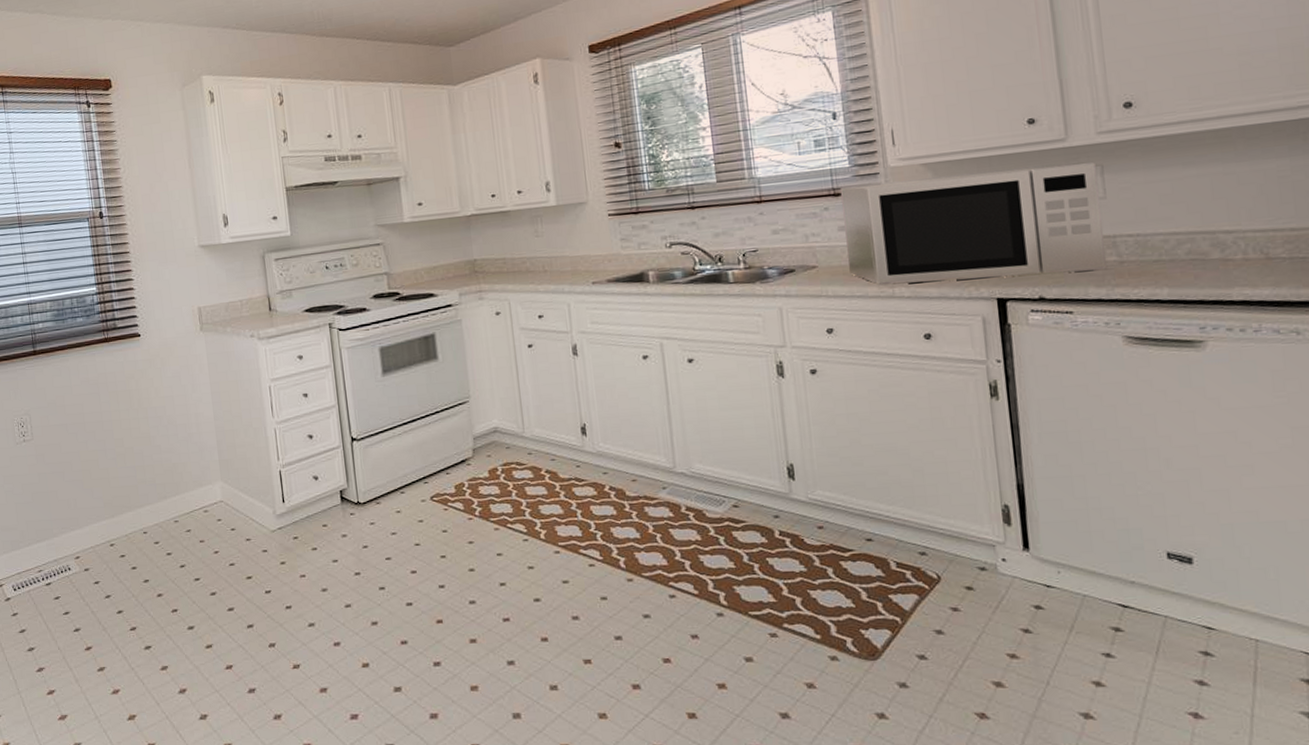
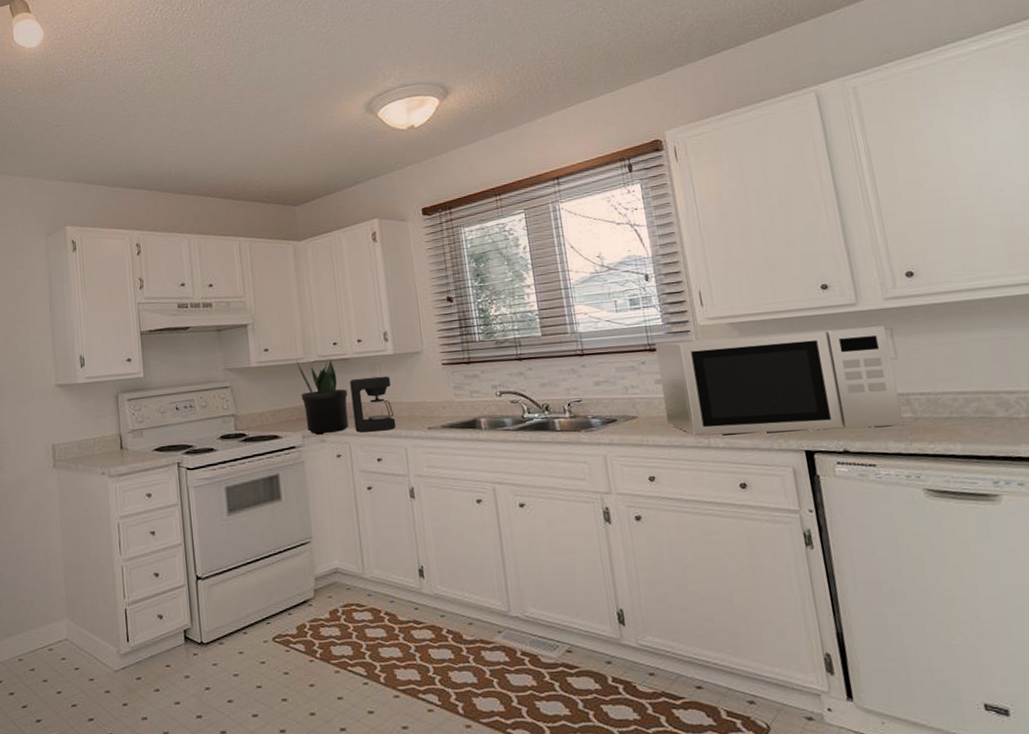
planter: none [452,212,508,292] -> present [296,359,349,434]
coffee maker: none [509,228,559,290] -> present [350,376,396,434]

